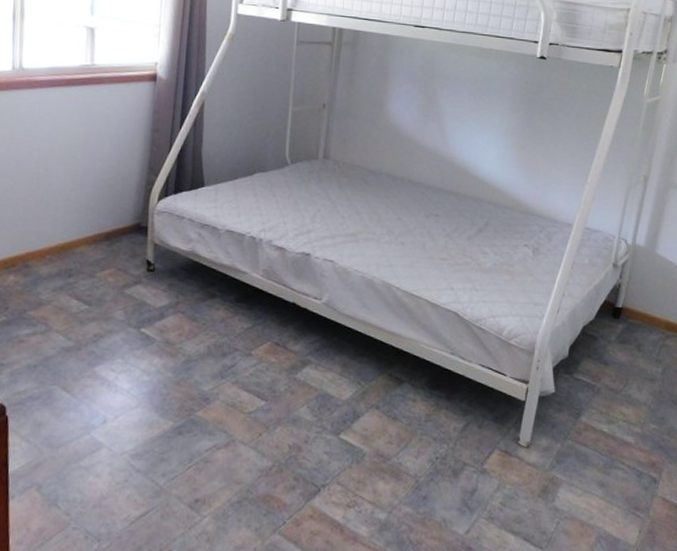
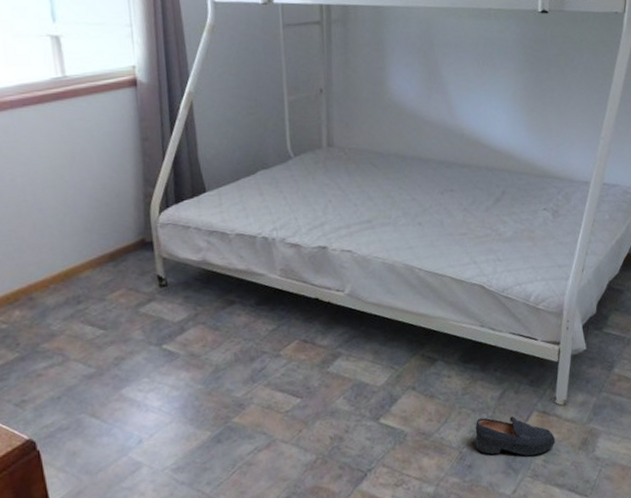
shoe: none [432,448,515,496] -> present [475,416,555,456]

